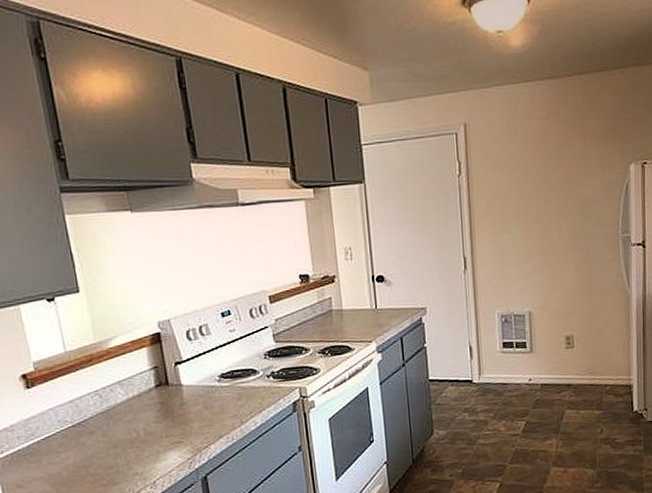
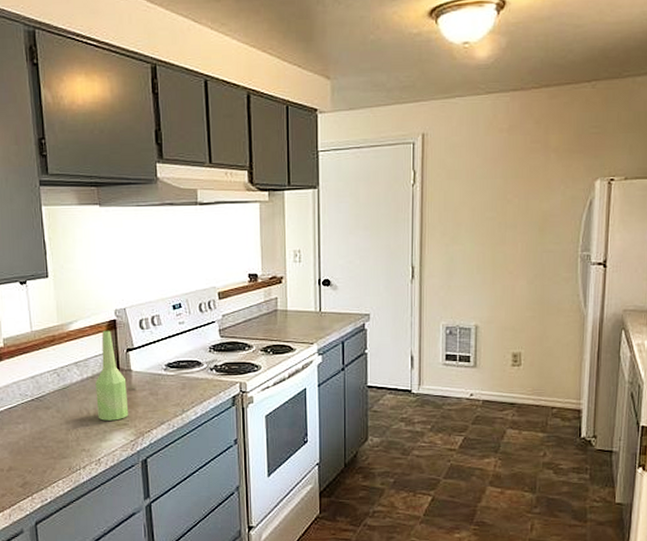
bottle: none [143,344,183,441] -> present [95,330,129,421]

